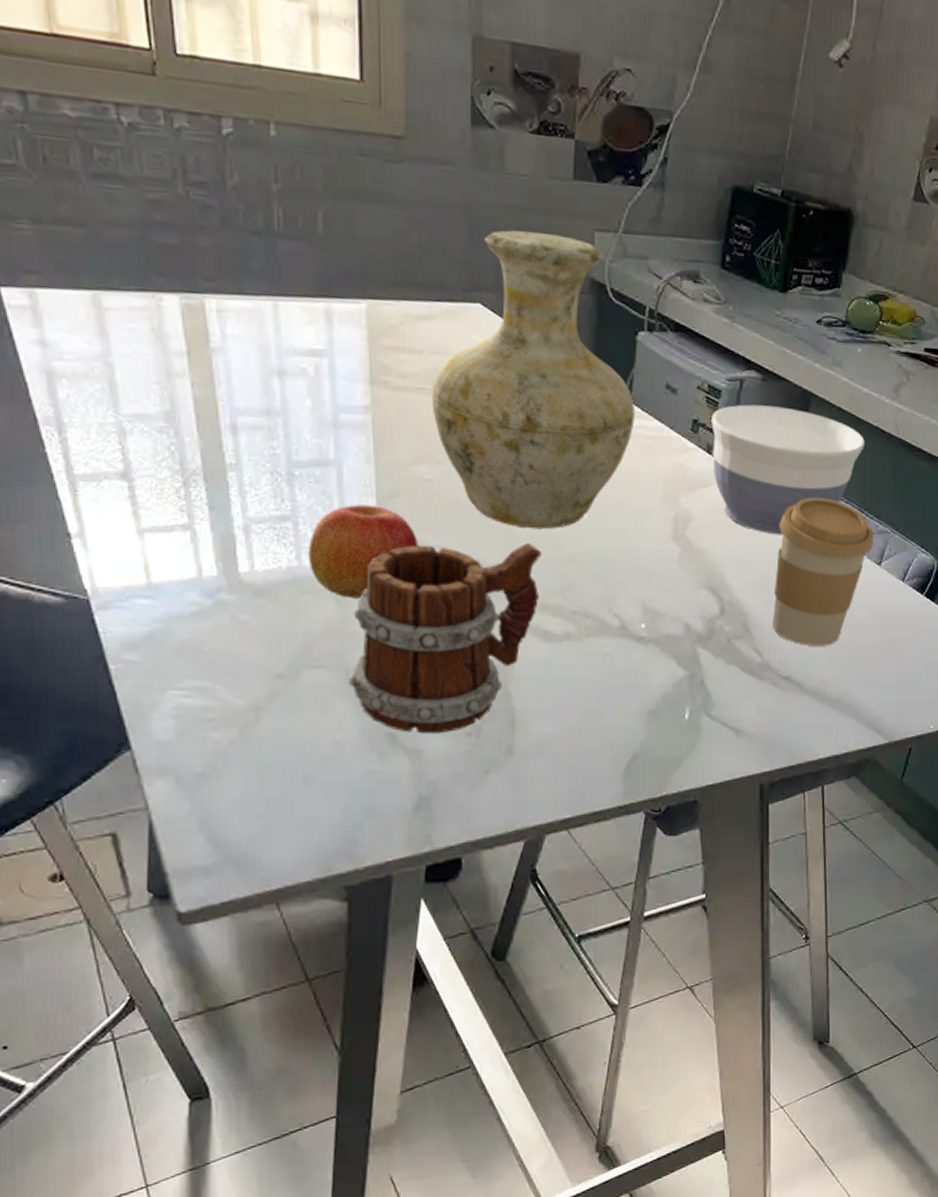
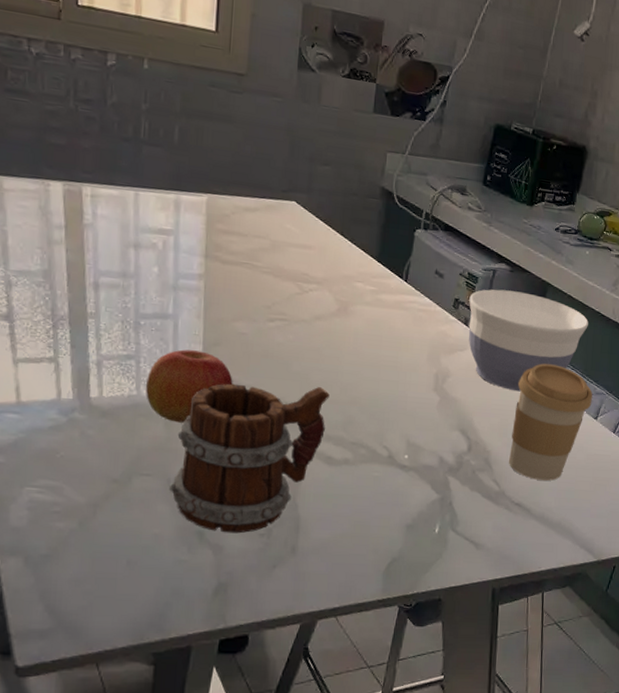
vase: present [431,230,635,530] -> none [251,147,410,377]

